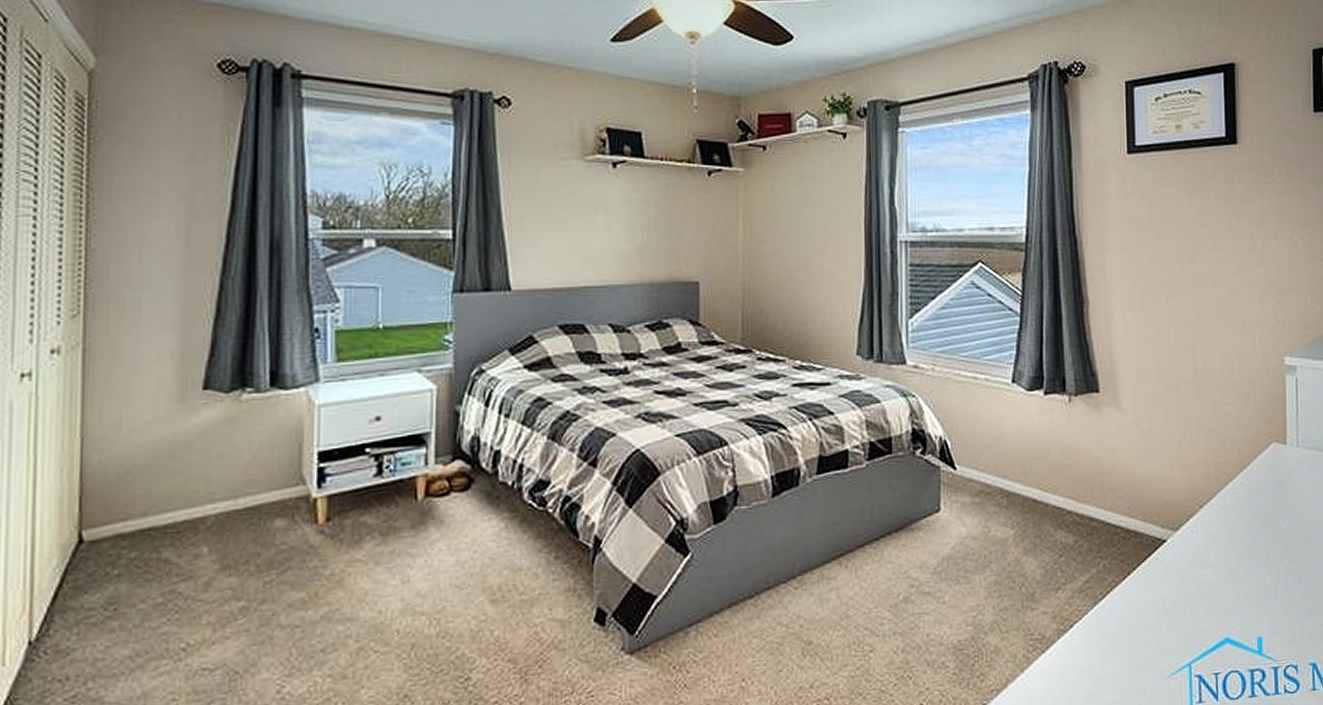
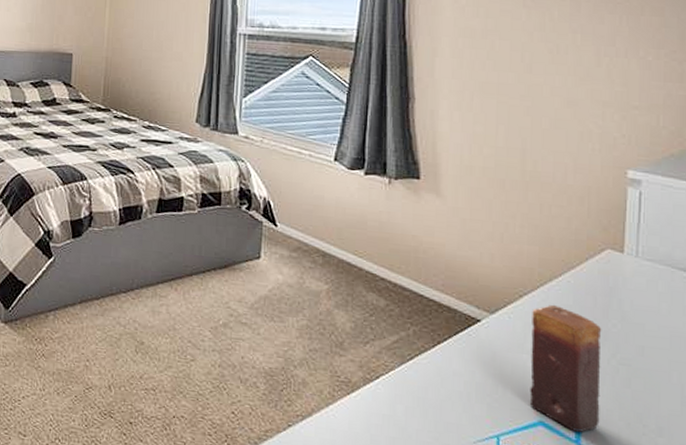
candle: none [1212,509,1277,642] -> present [529,304,602,432]

